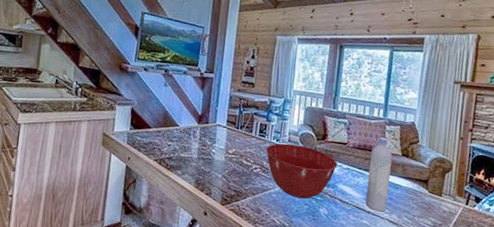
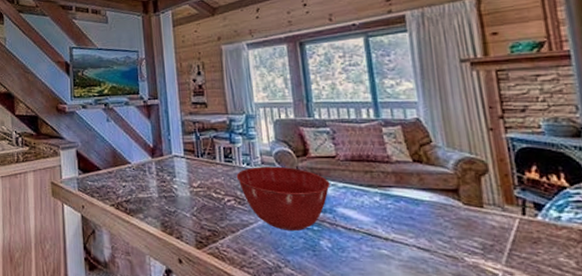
bottle: present [365,137,392,212] -> none [370,142,410,237]

